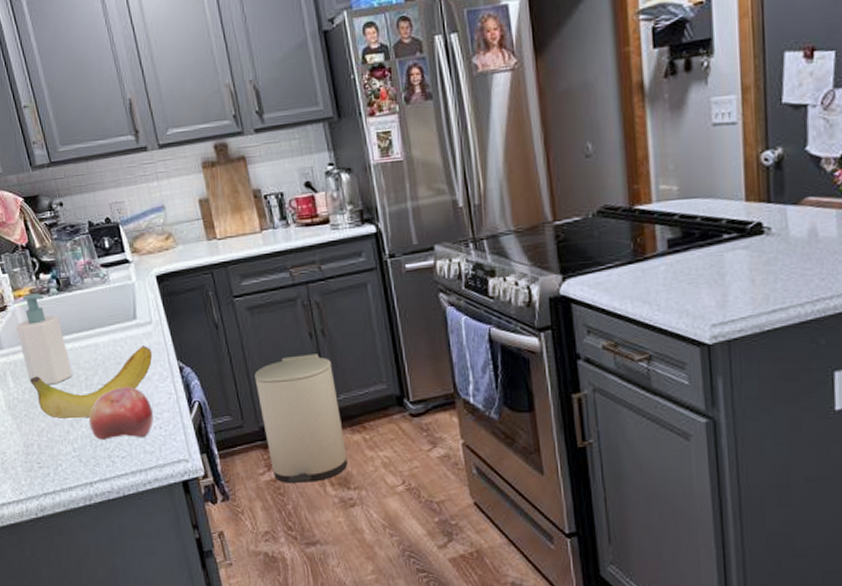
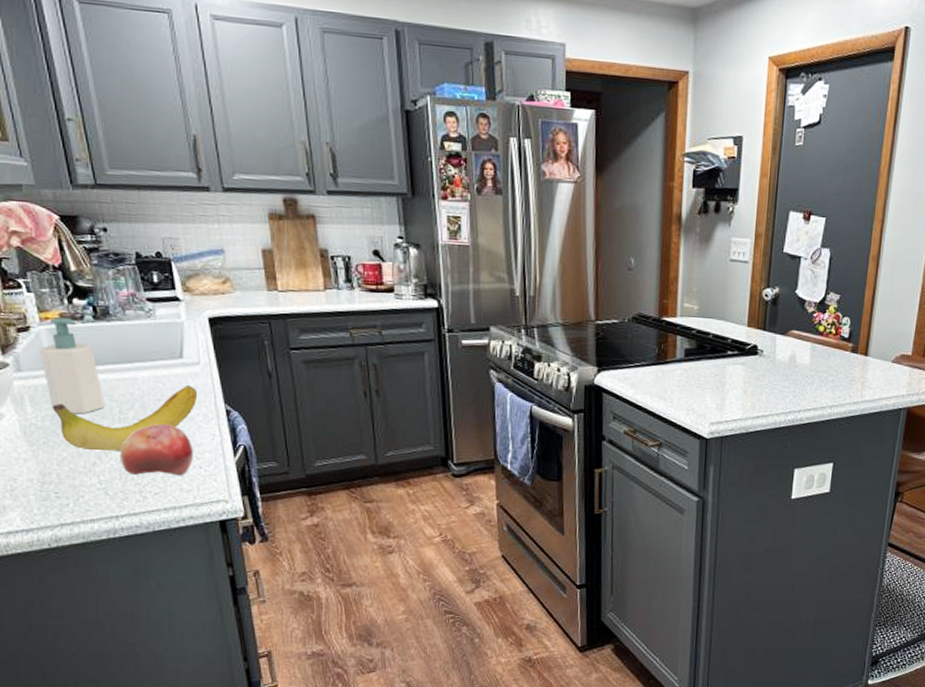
pedal bin: present [254,354,348,483] -> none [305,411,390,529]

